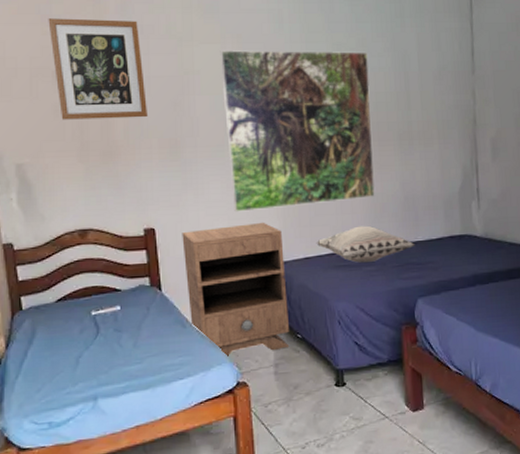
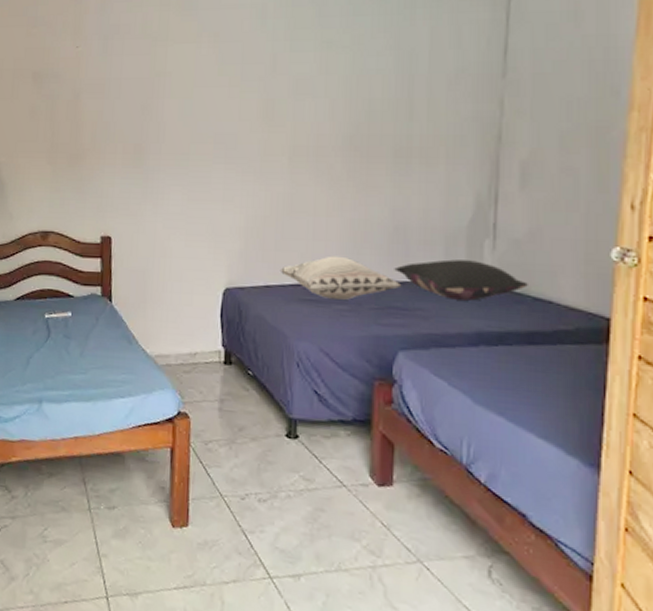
wall art: present [48,18,149,120] -> none [33,19,117,121]
nightstand: present [182,222,290,359] -> none [136,240,243,385]
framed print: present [220,50,376,212] -> none [192,49,365,228]
pillow: none [408,219,505,252] -> present [394,259,528,301]

